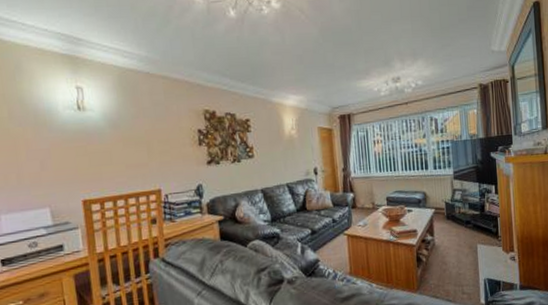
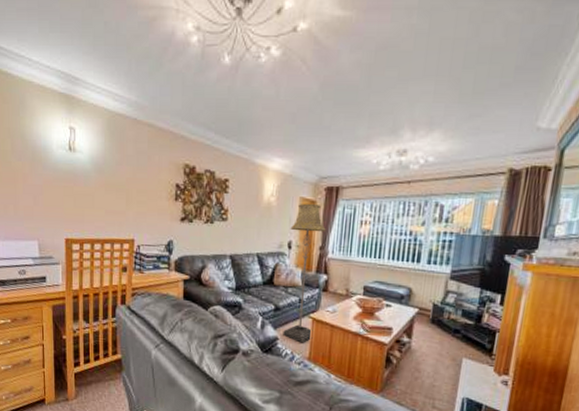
floor lamp: none [313,131,350,260] -> present [283,203,326,343]

